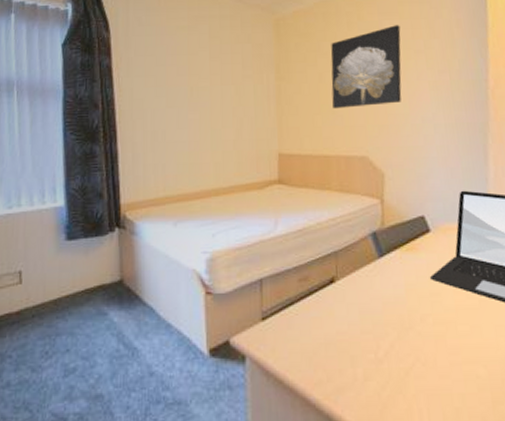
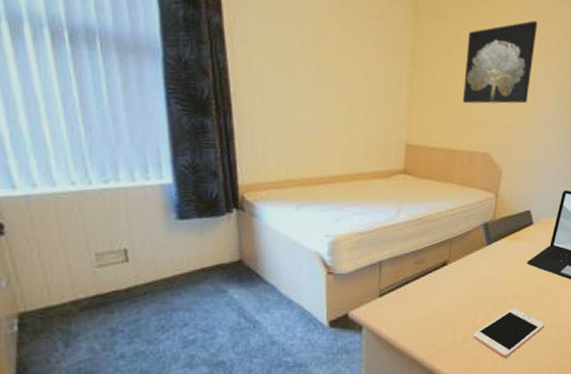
cell phone: none [376,335,468,403] -> present [472,308,545,358]

